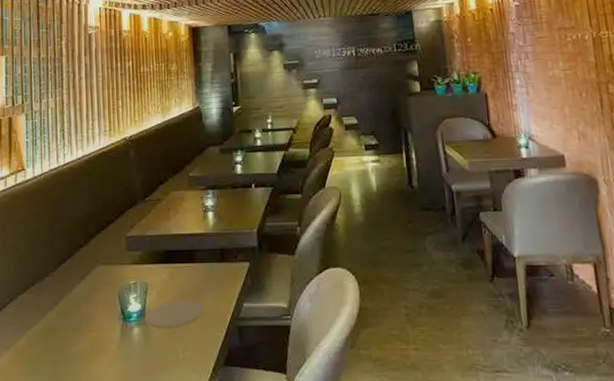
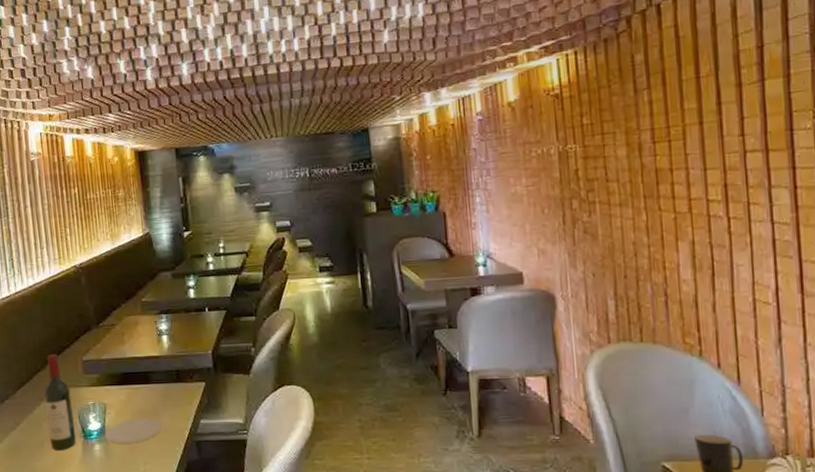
wine bottle: none [85,228,115,333] -> present [43,353,77,450]

